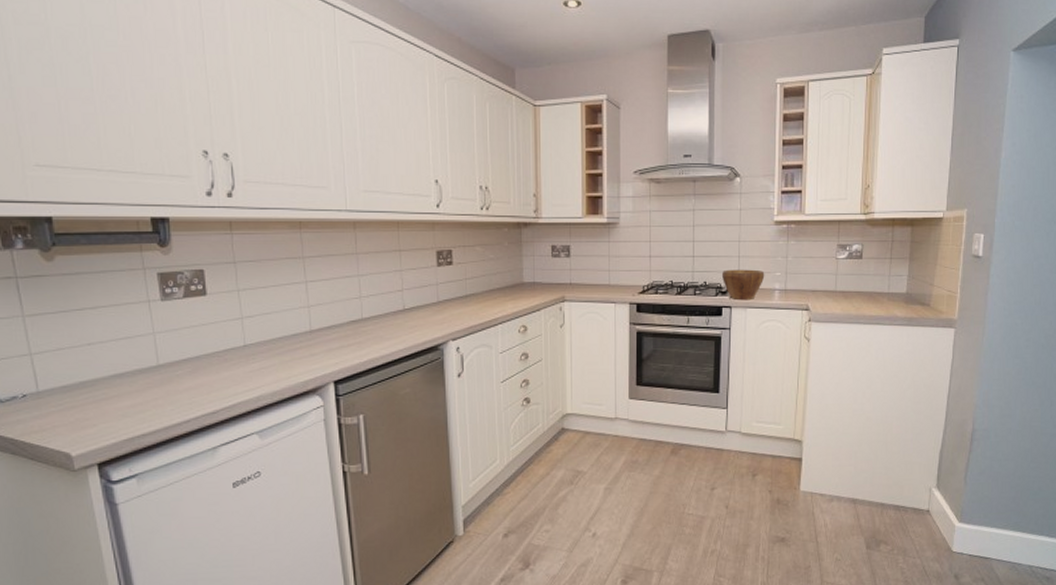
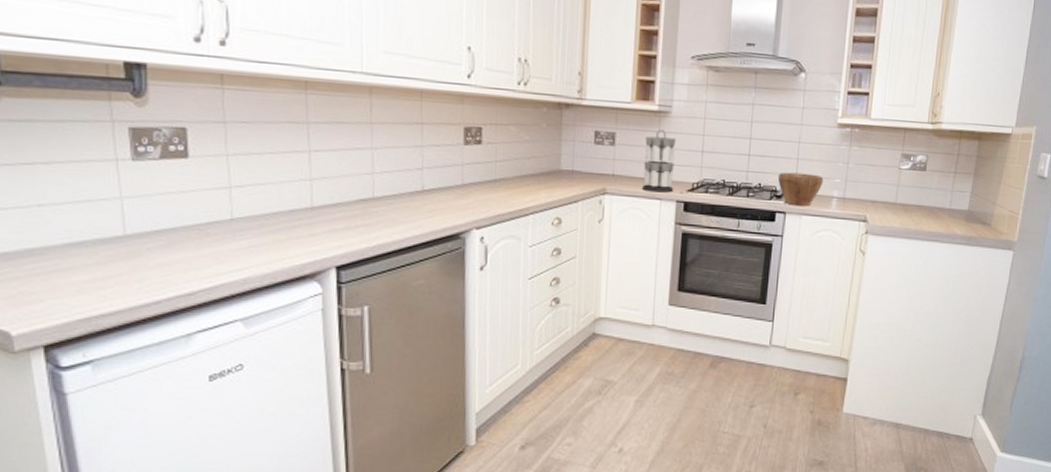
spice rack: none [597,239,625,297] -> present [642,129,676,193]

